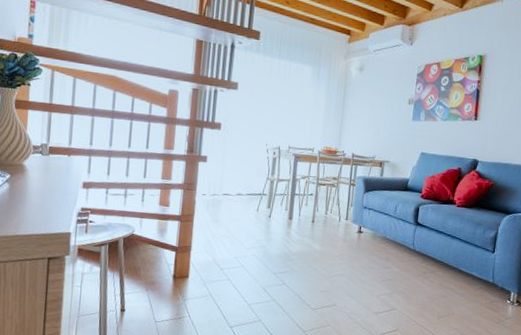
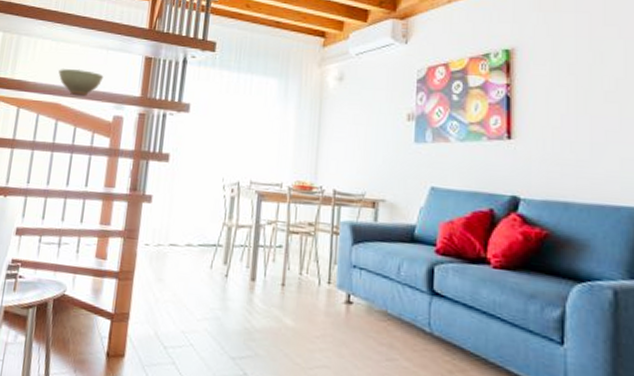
bowl: none [113,45,158,72] -> present [58,68,104,97]

